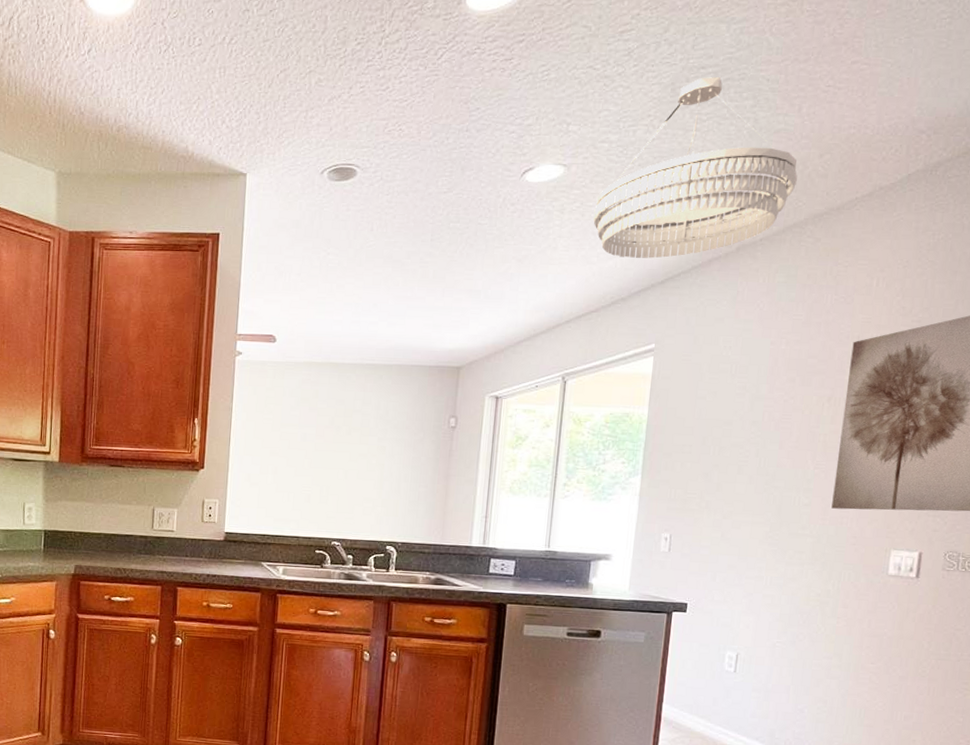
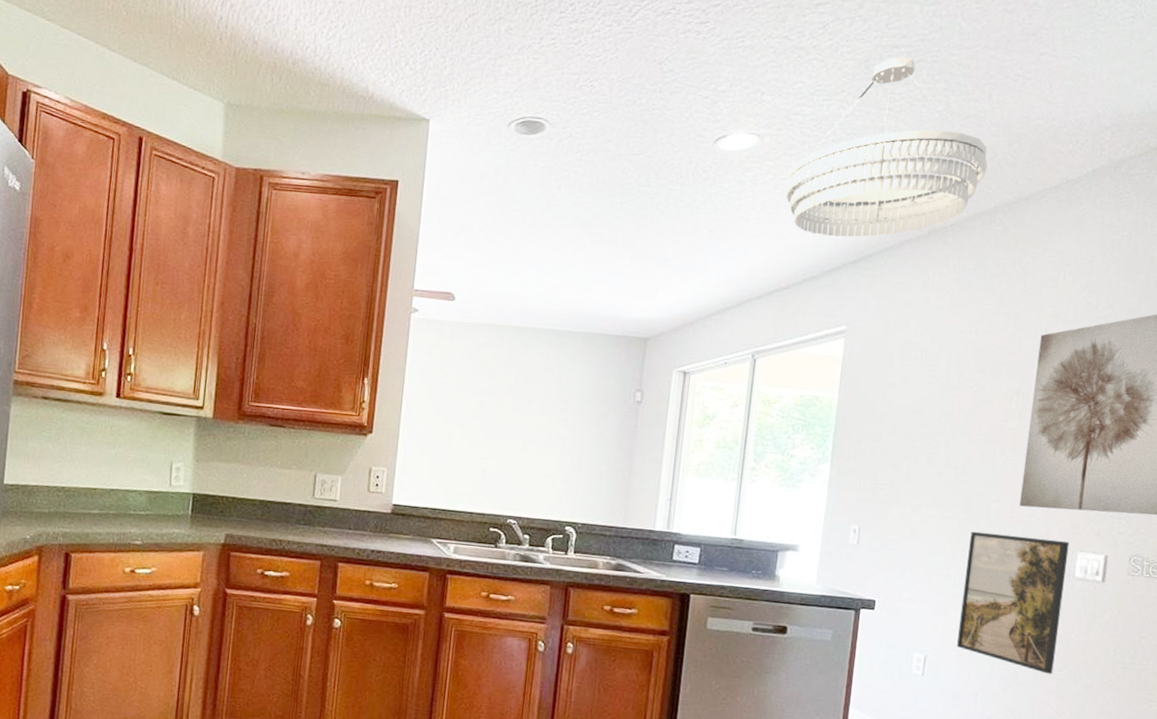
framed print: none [768,534,883,667] -> present [956,531,1070,674]

